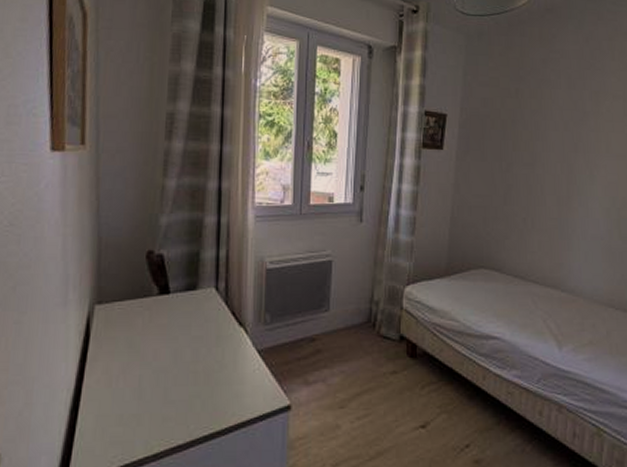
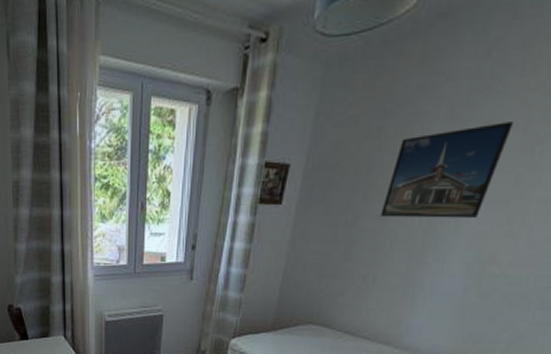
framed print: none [529,92,615,168] -> present [380,122,513,218]

